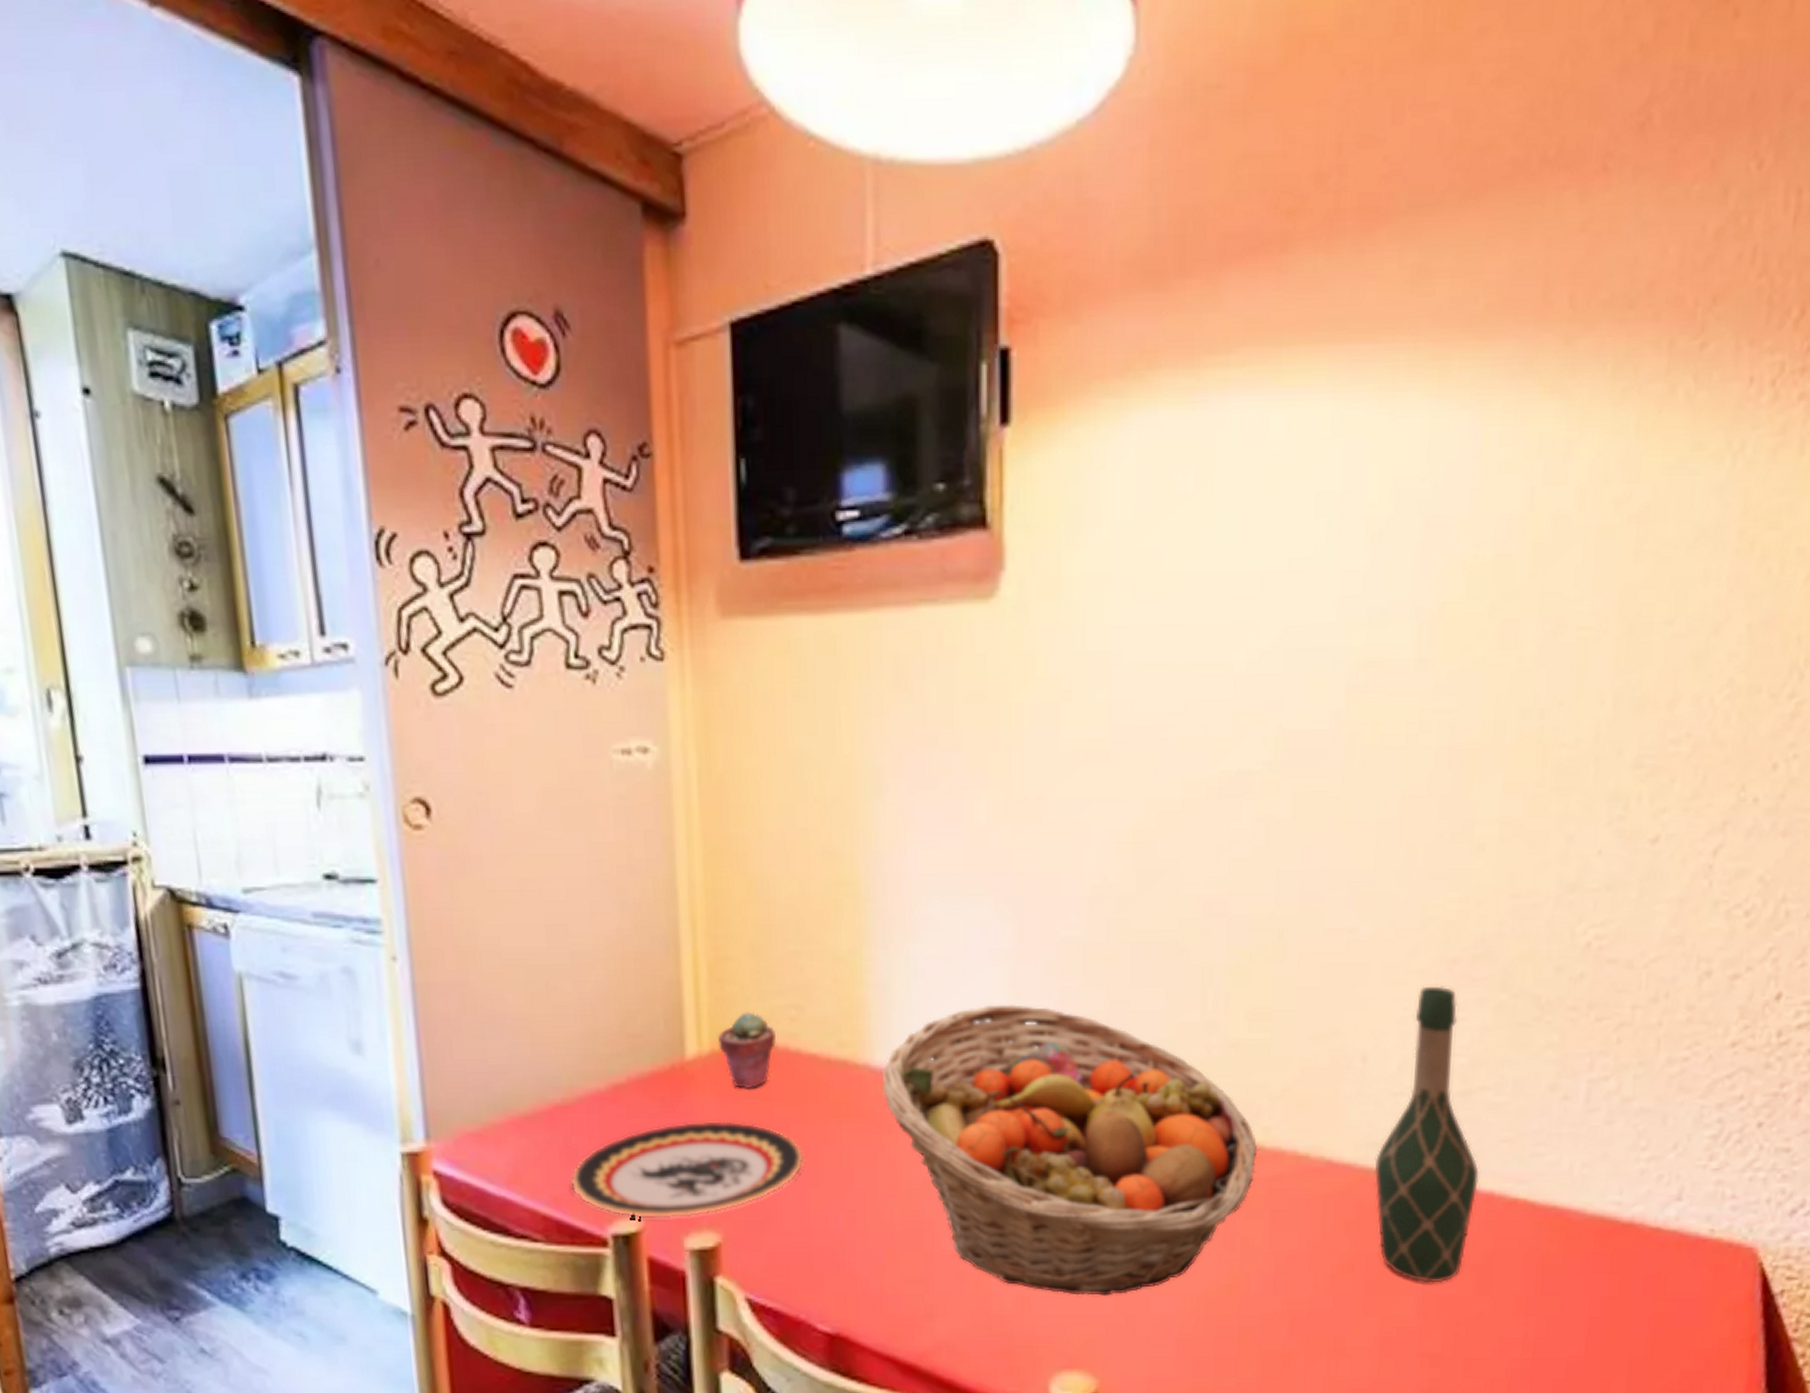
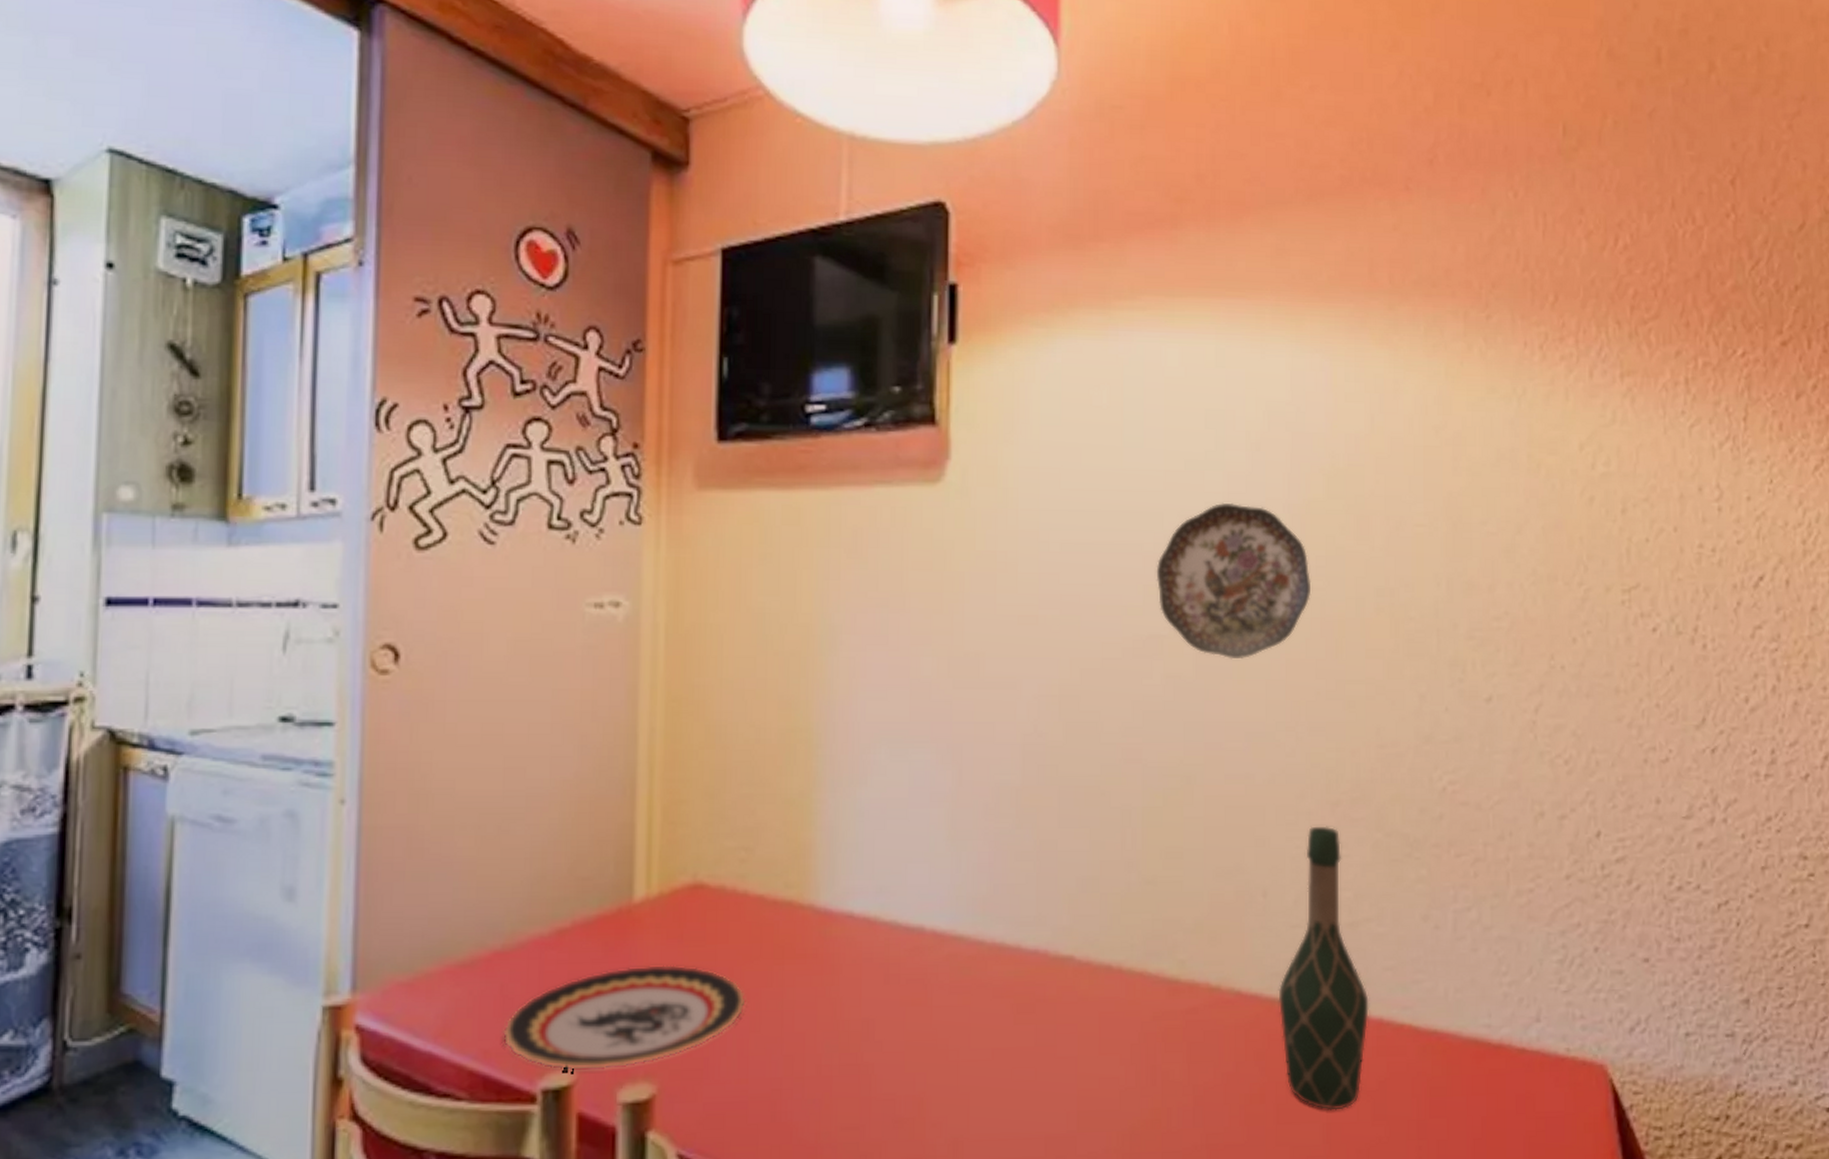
potted succulent: present [718,1012,776,1090] -> none [667,854,724,932]
fruit basket: present [881,1004,1258,1296] -> none [825,845,1175,1137]
decorative plate: none [1248,608,1440,798] -> present [1156,502,1312,660]

